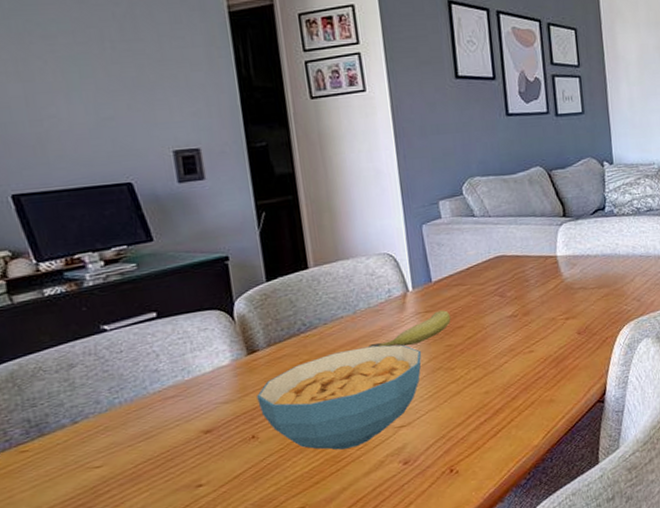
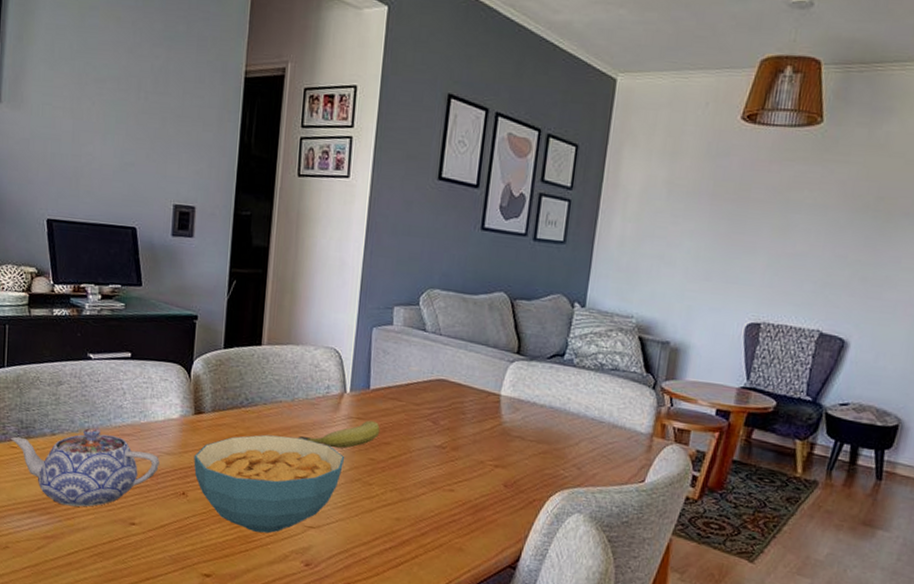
teapot: none [16,400,218,494] -> present [10,427,160,507]

